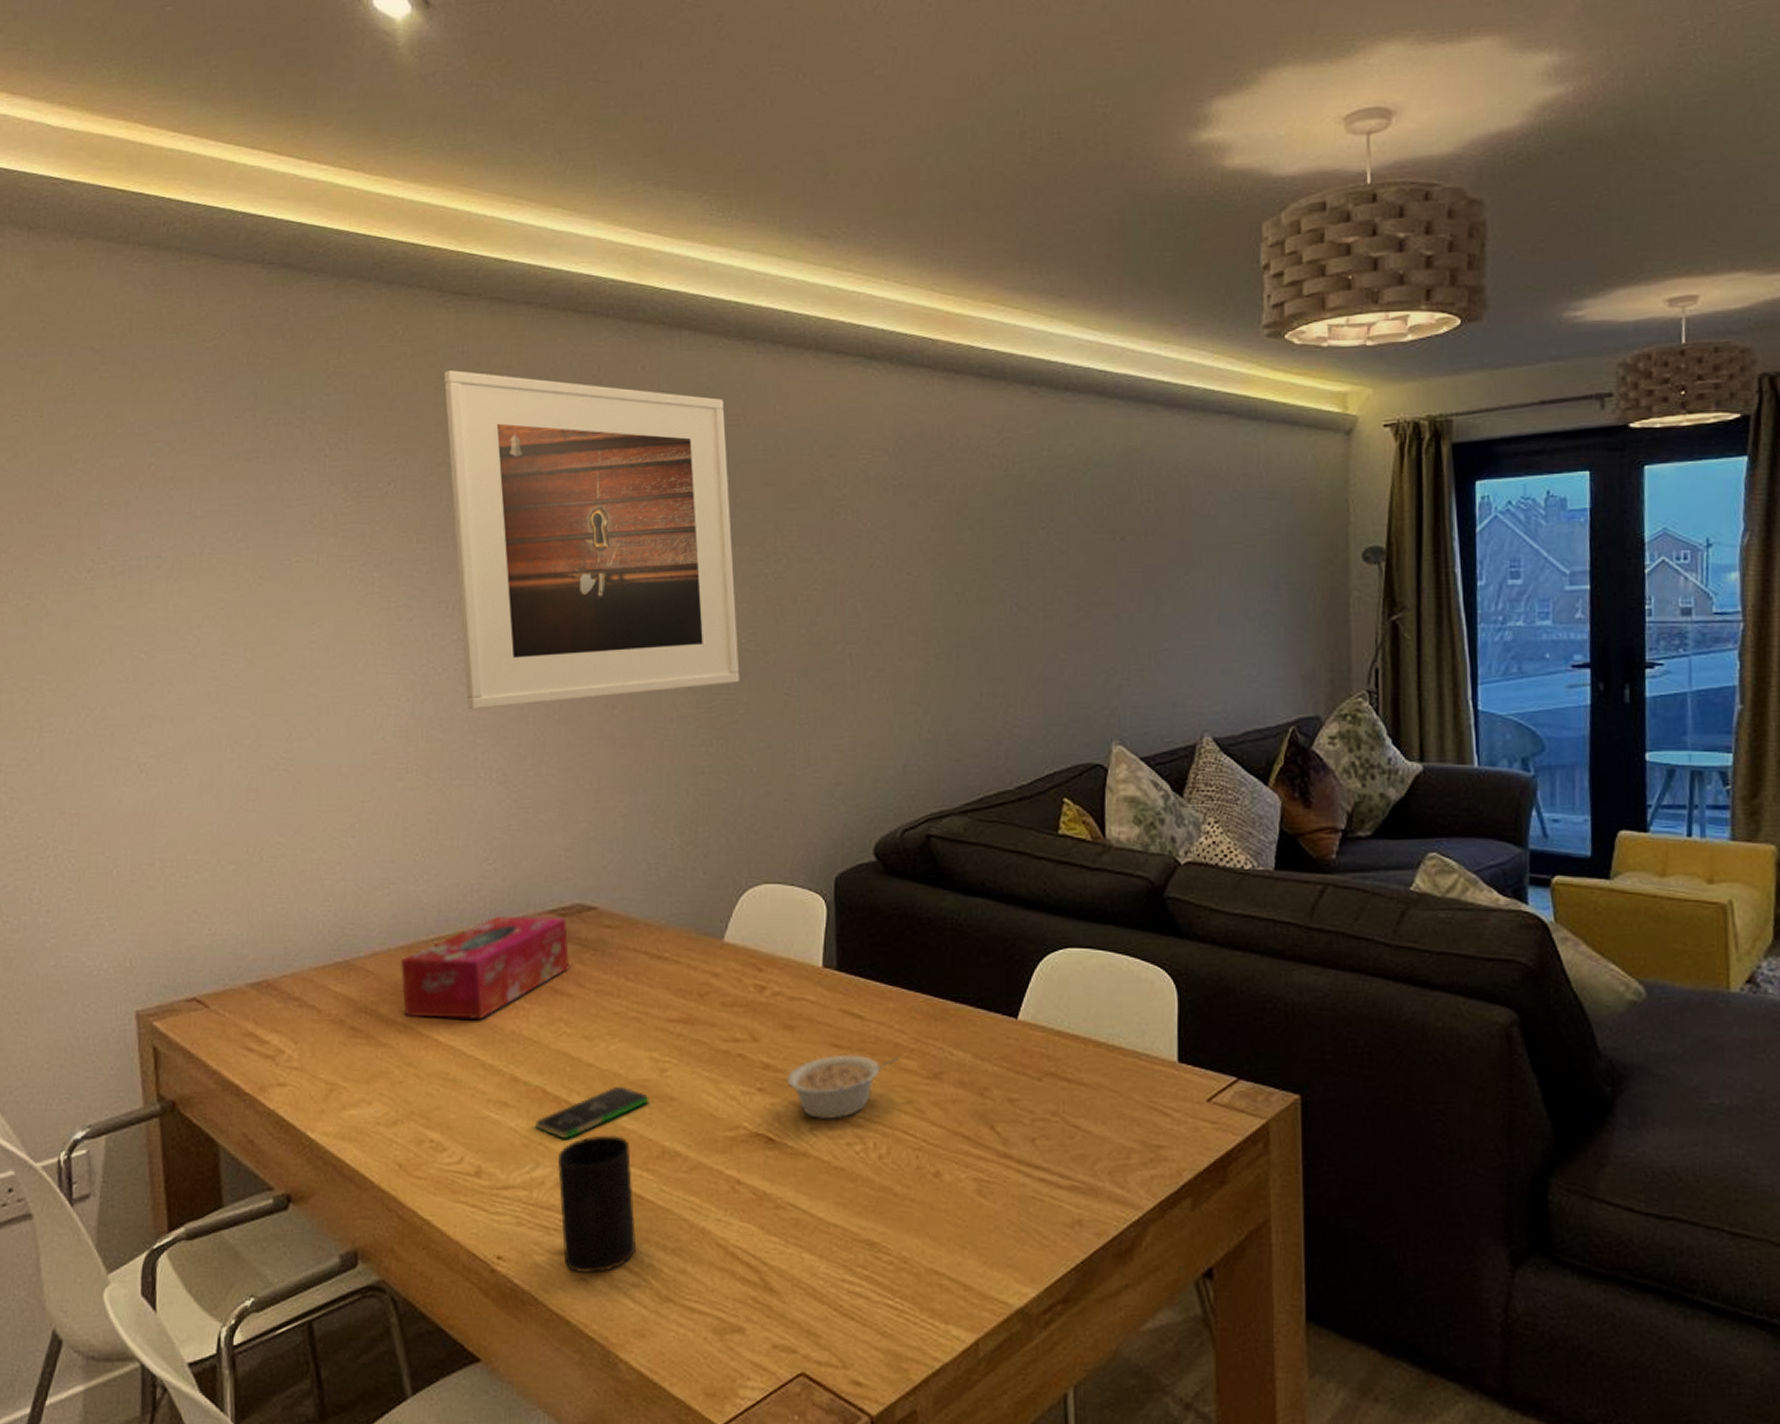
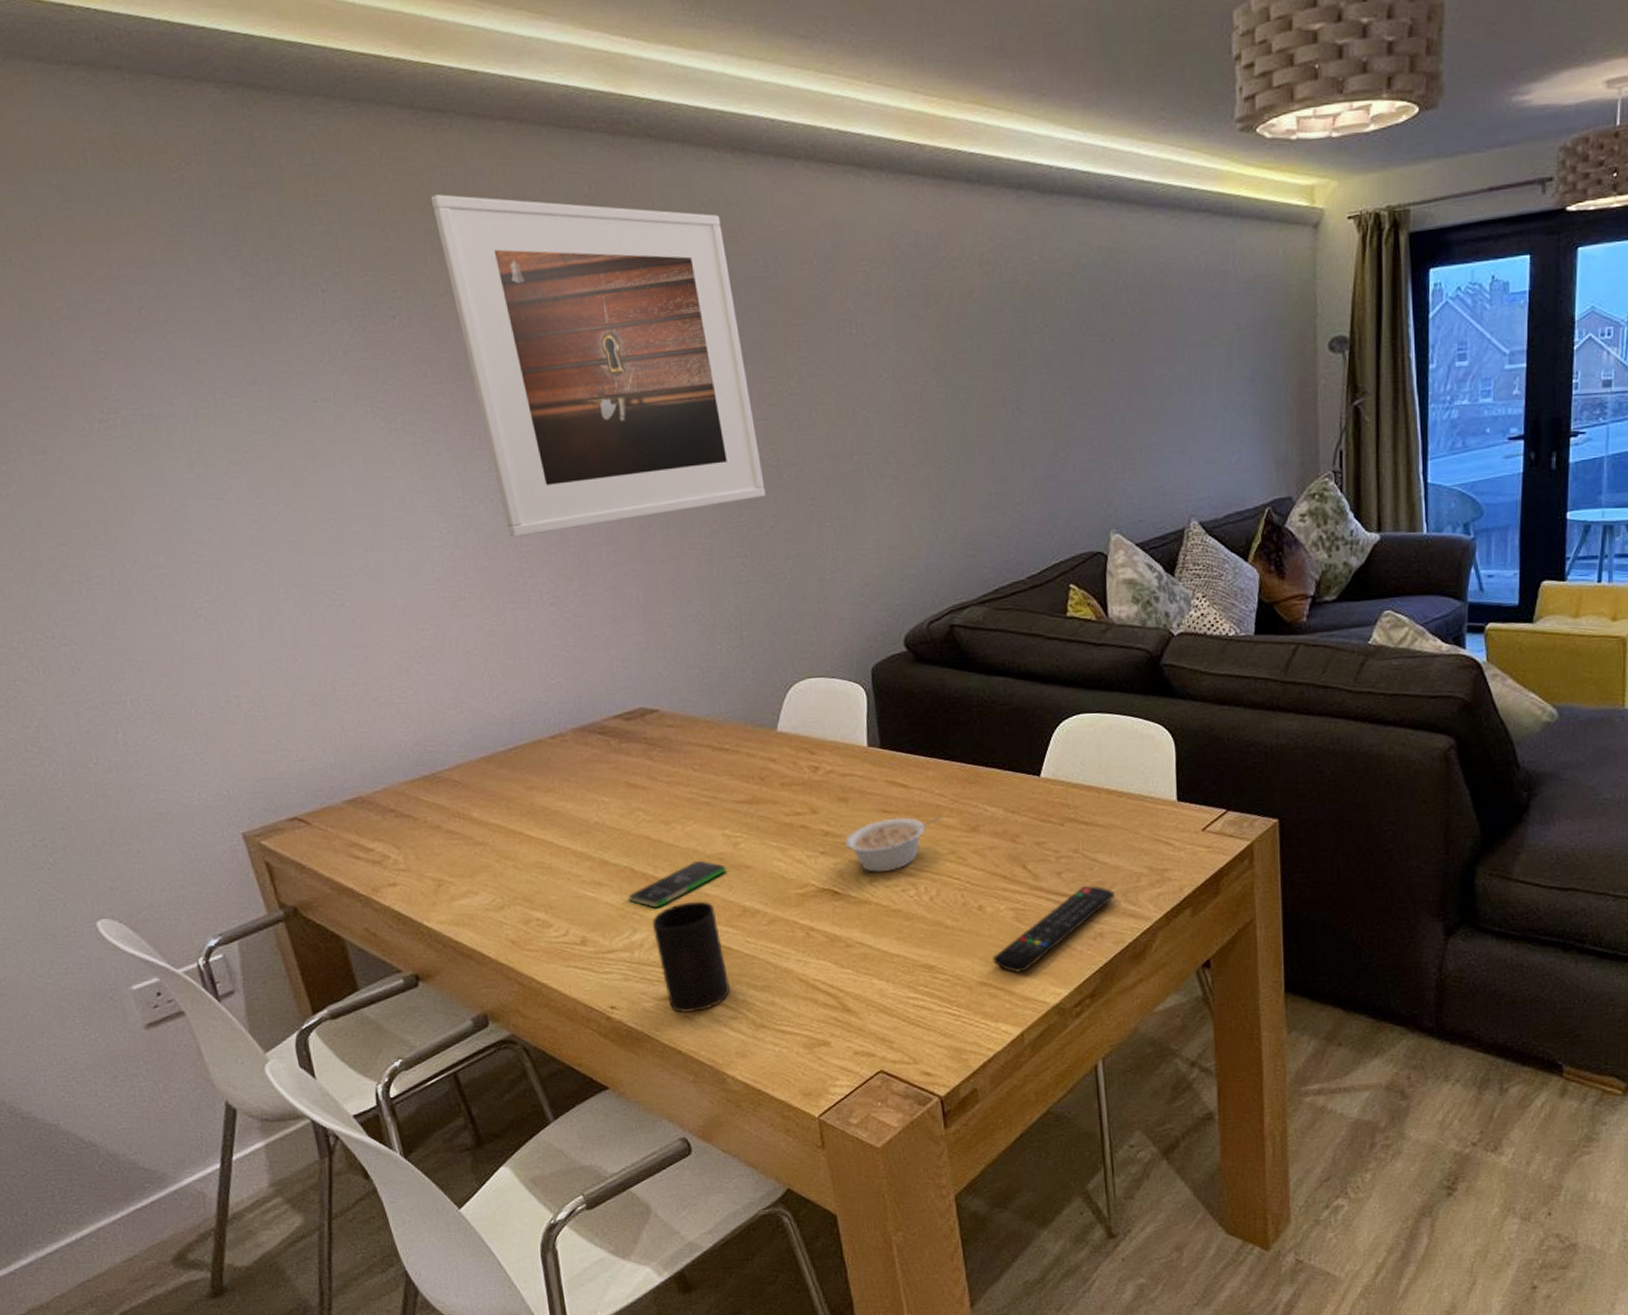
tissue box: present [401,915,569,1021] -> none [484,721,640,819]
remote control: none [947,1159,1099,1262] -> present [992,886,1115,973]

